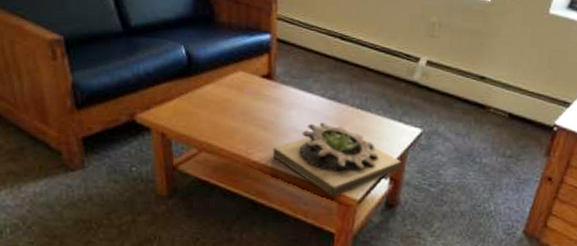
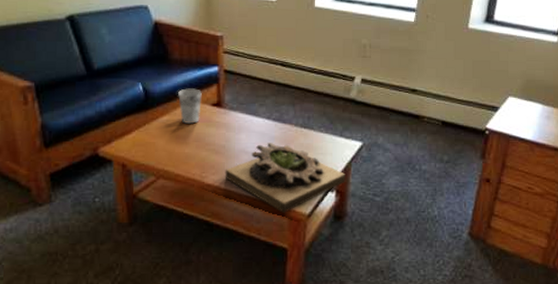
cup: none [224,56,251,97] -> present [178,88,202,125]

